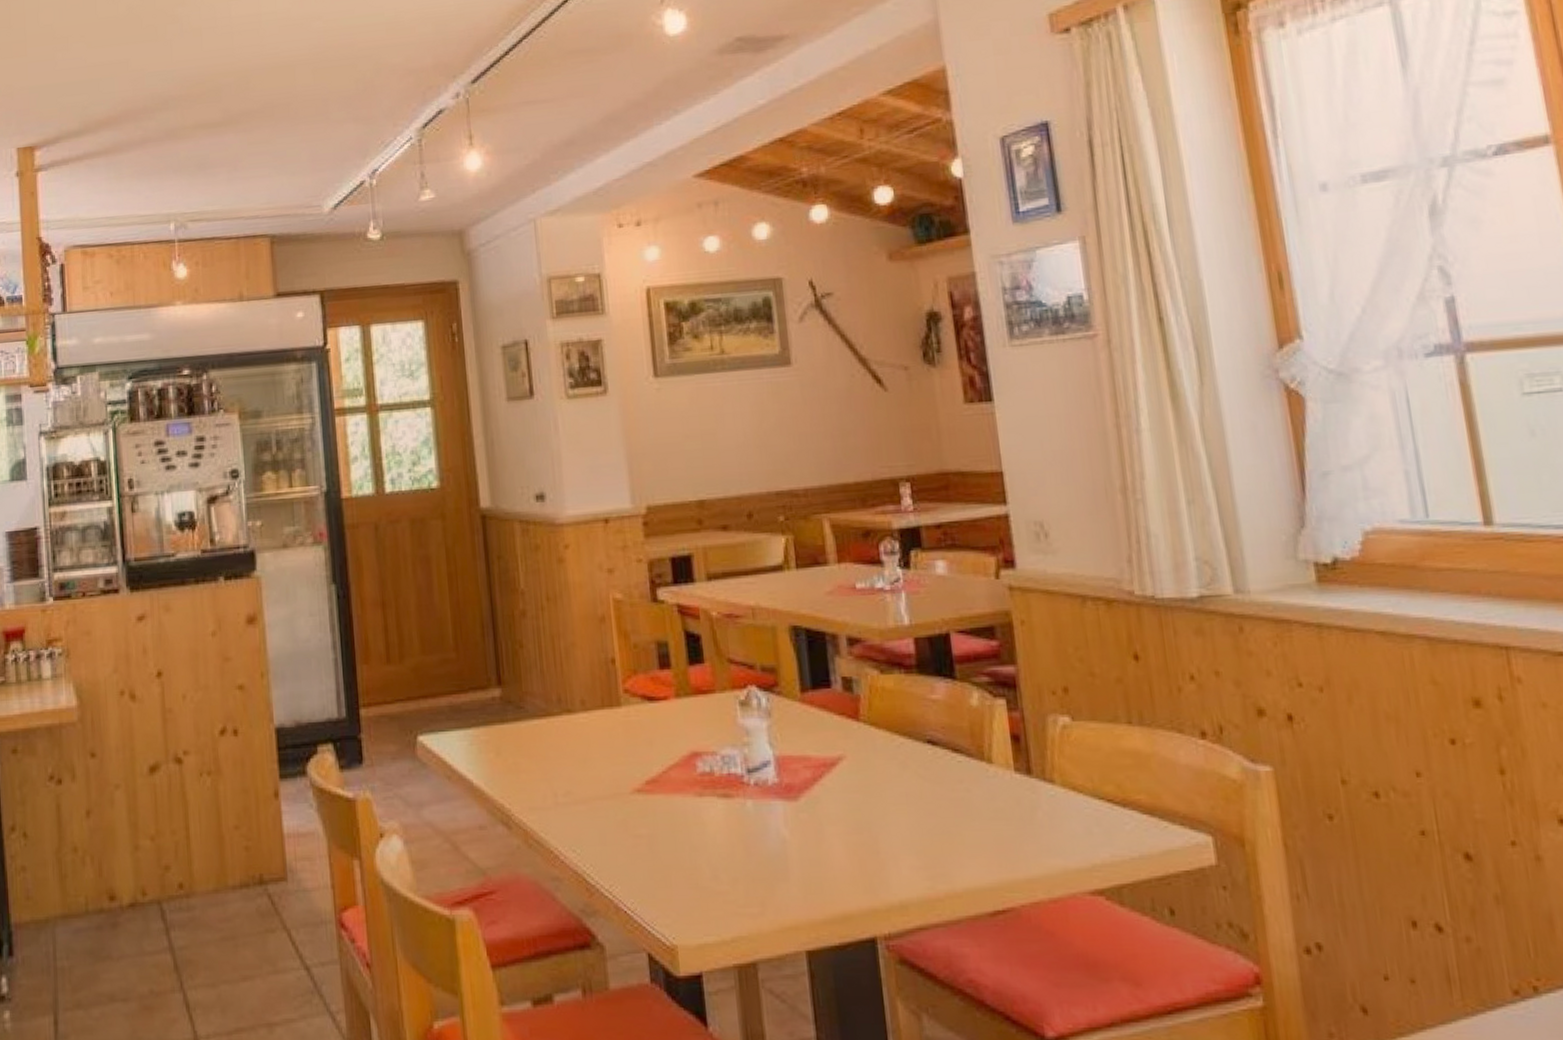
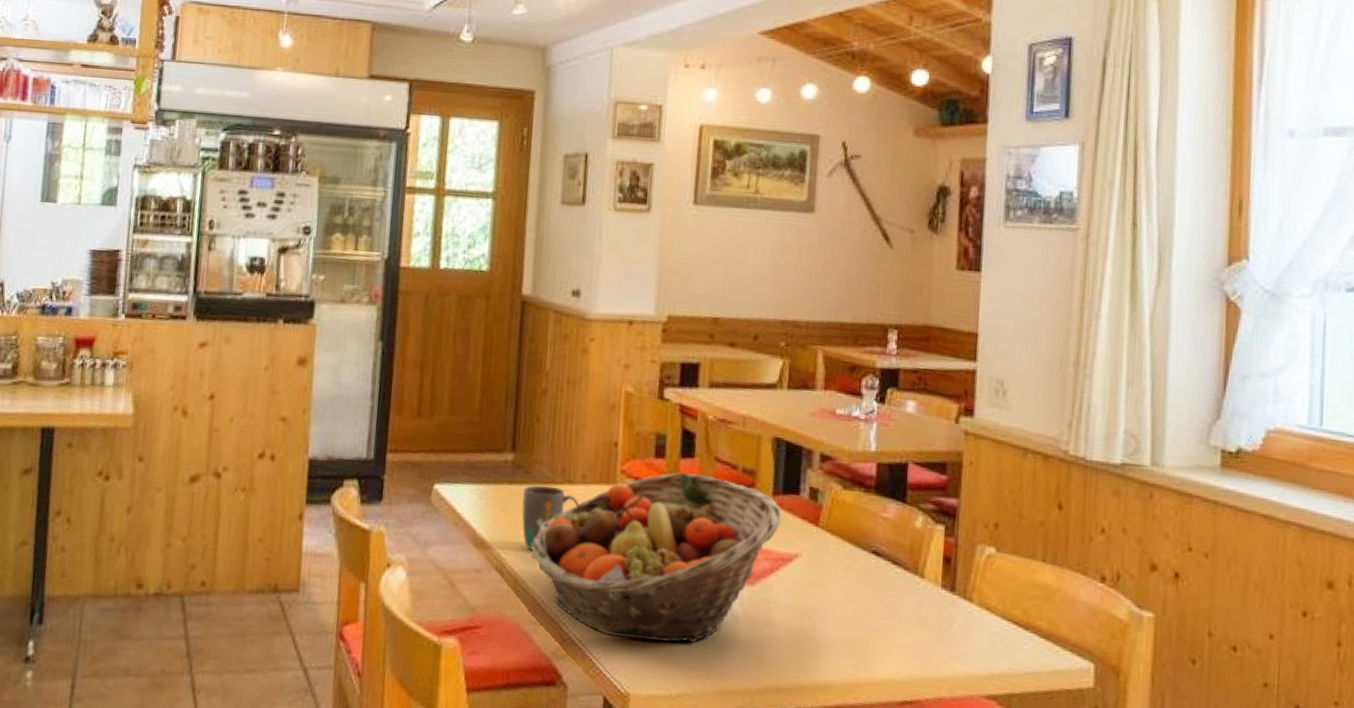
mug: none [518,719,583,795] -> present [522,485,579,550]
fruit basket: none [536,680,816,882] -> present [530,472,782,643]

